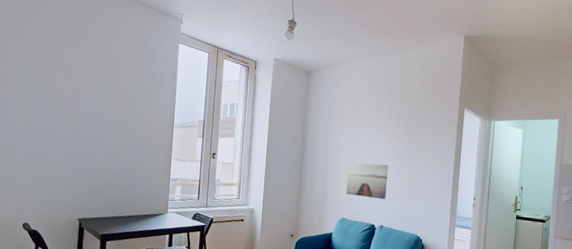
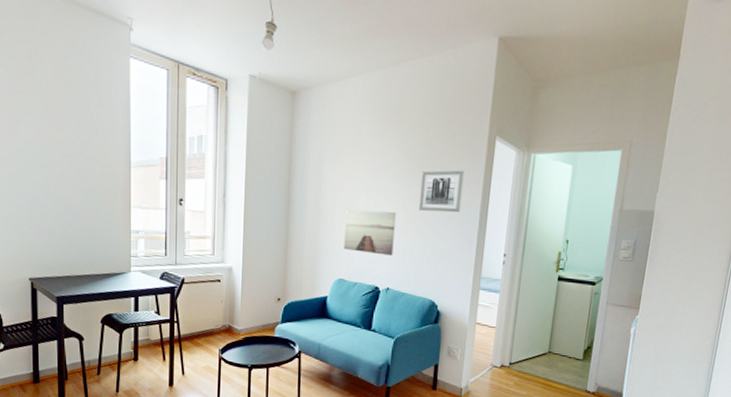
wall art: none [406,132,441,166] -> present [418,170,464,213]

